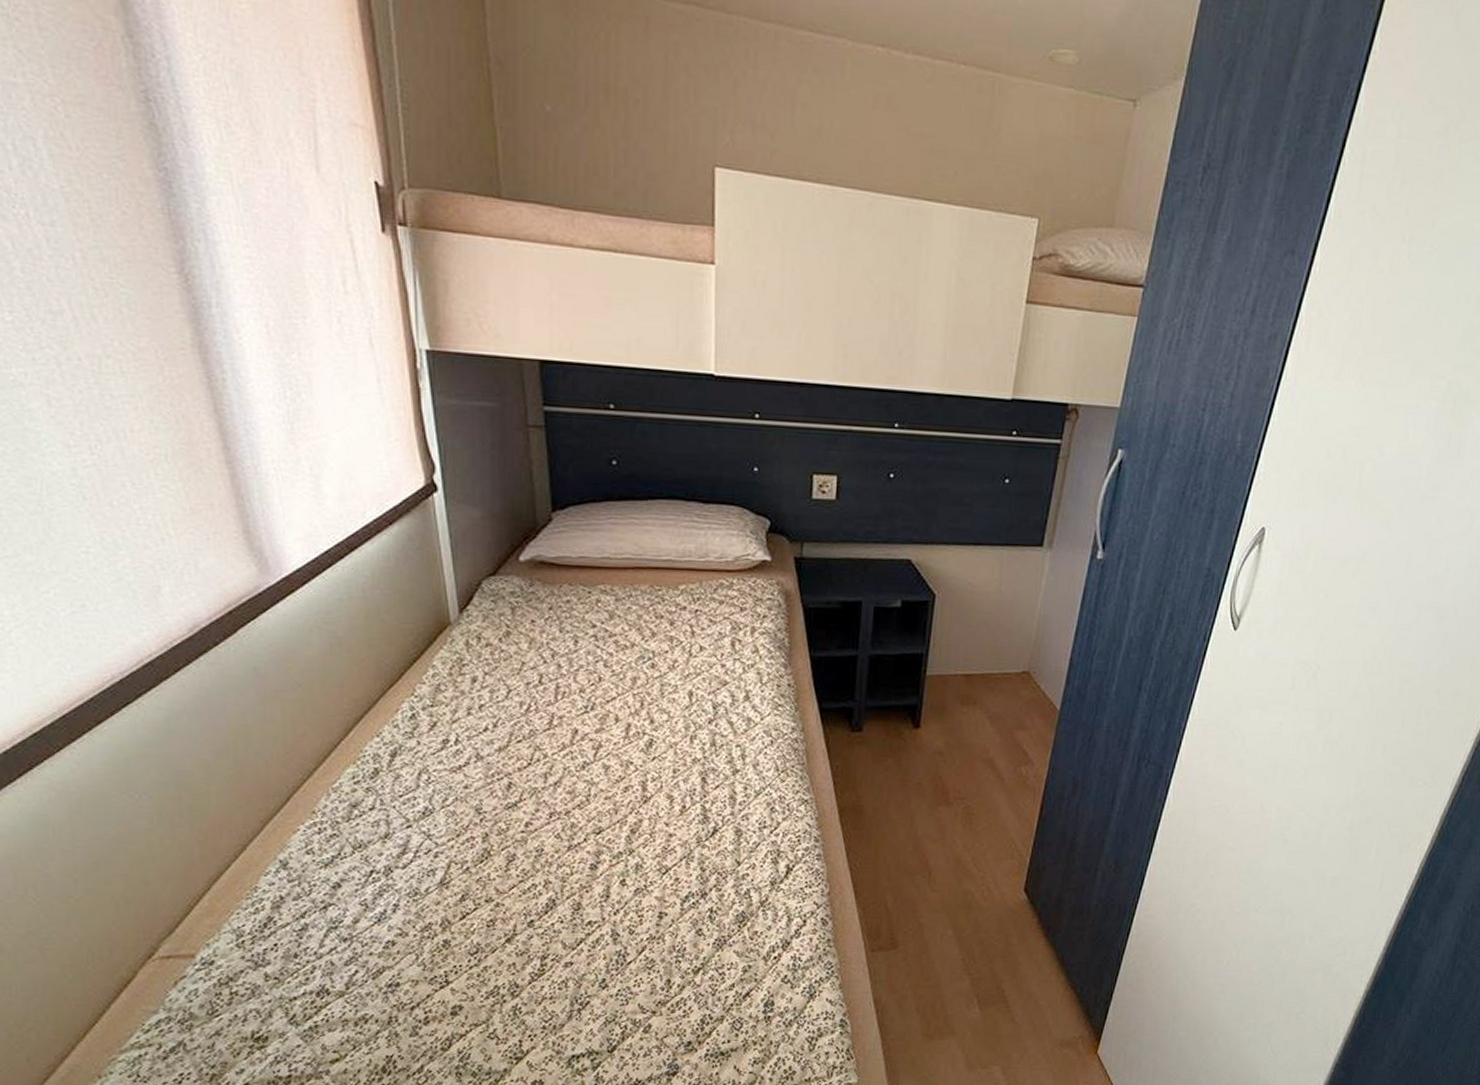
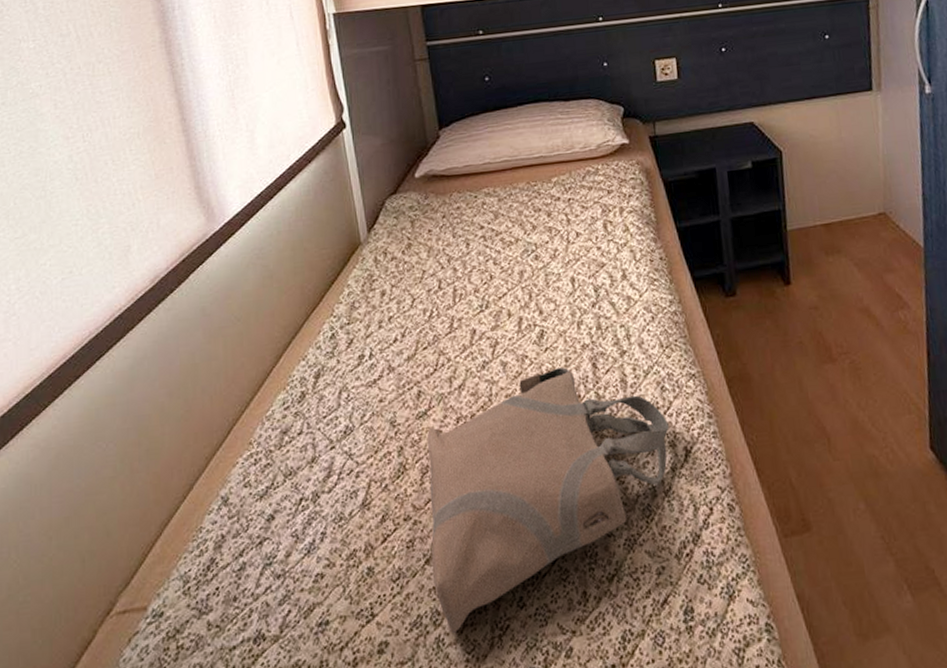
tote bag: none [512,778,775,1004] -> present [427,367,670,633]

